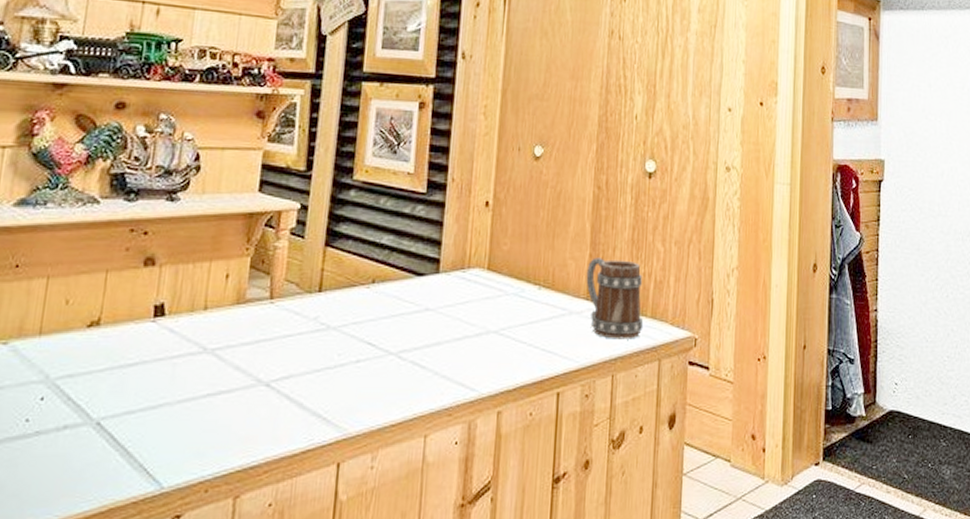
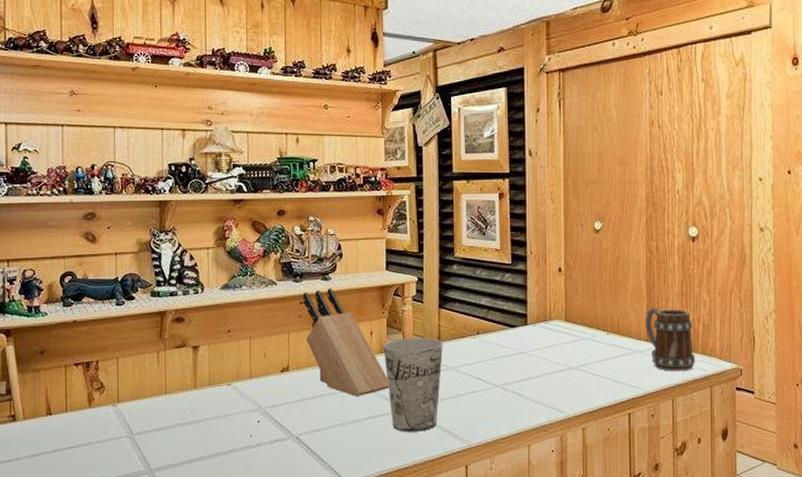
knife block: none [131,212,244,364] -> present [302,288,389,396]
cup: none [240,285,325,416] -> present [383,338,443,432]

